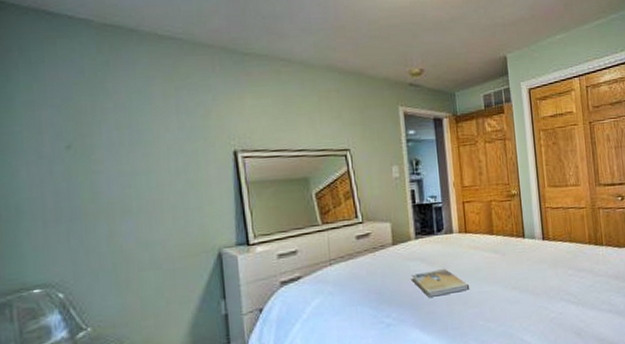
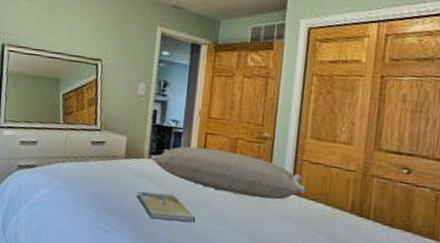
pillow: none [417,214,554,254] -> present [150,146,307,200]

